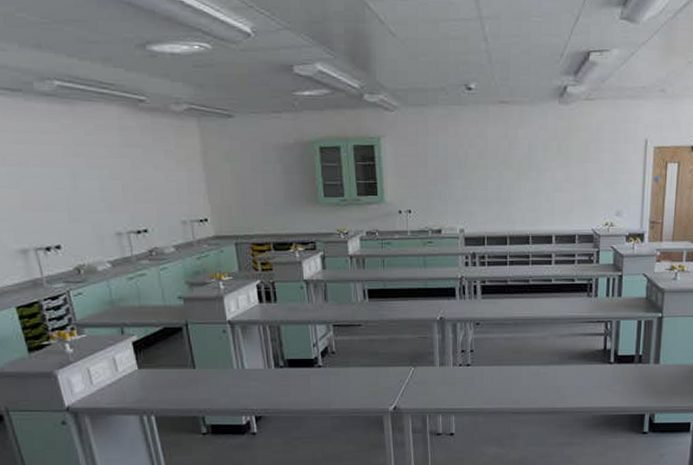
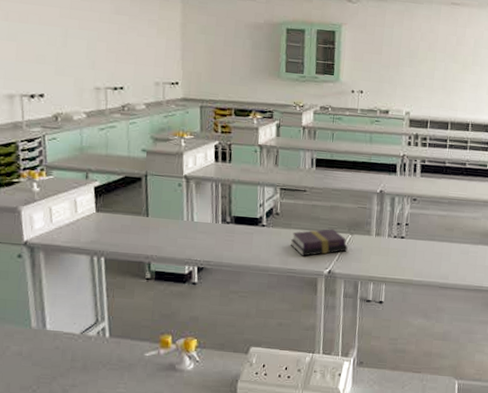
book: none [350,363,412,394] -> present [290,229,348,256]

